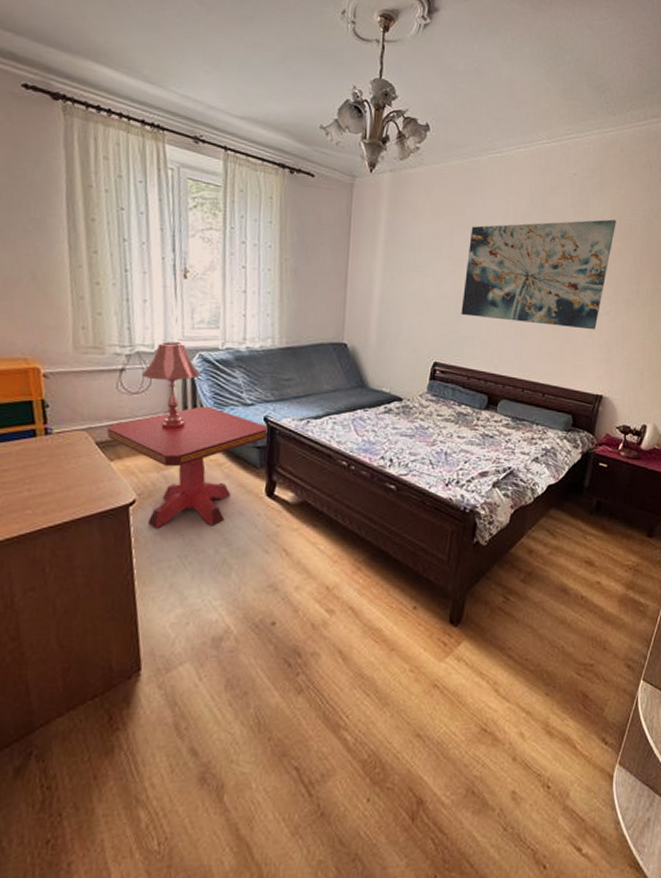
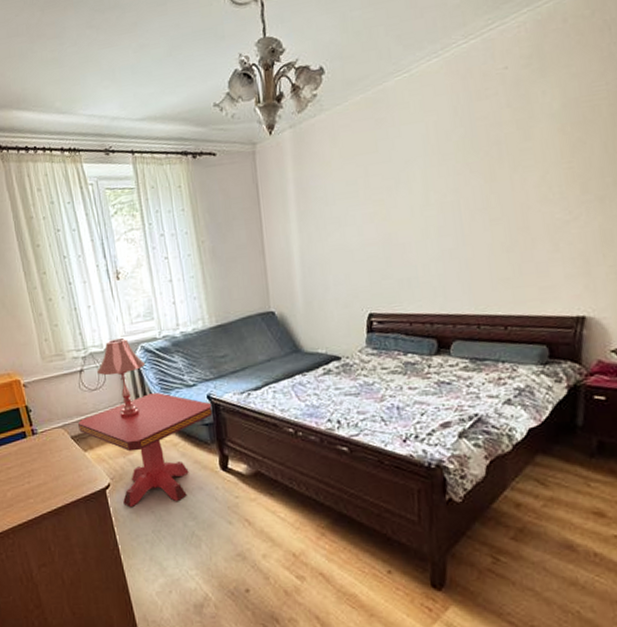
wall art: present [461,219,616,330] -> none [387,106,572,259]

